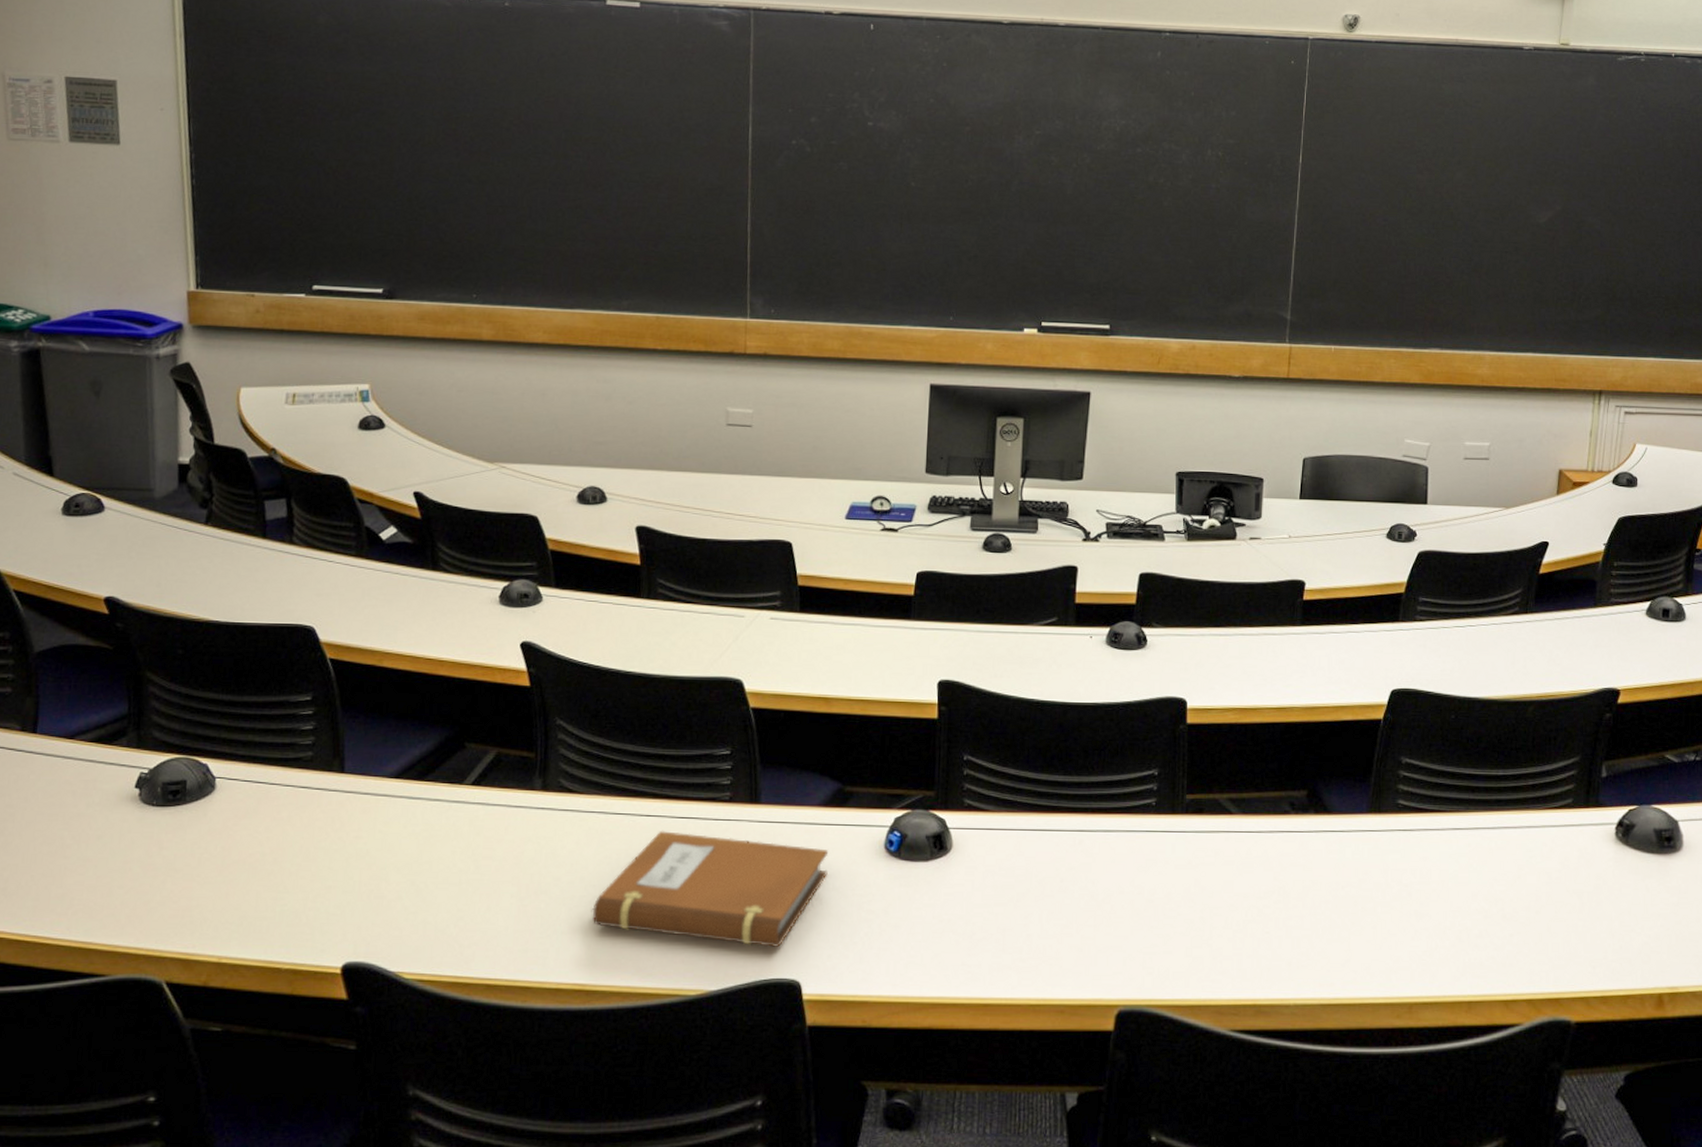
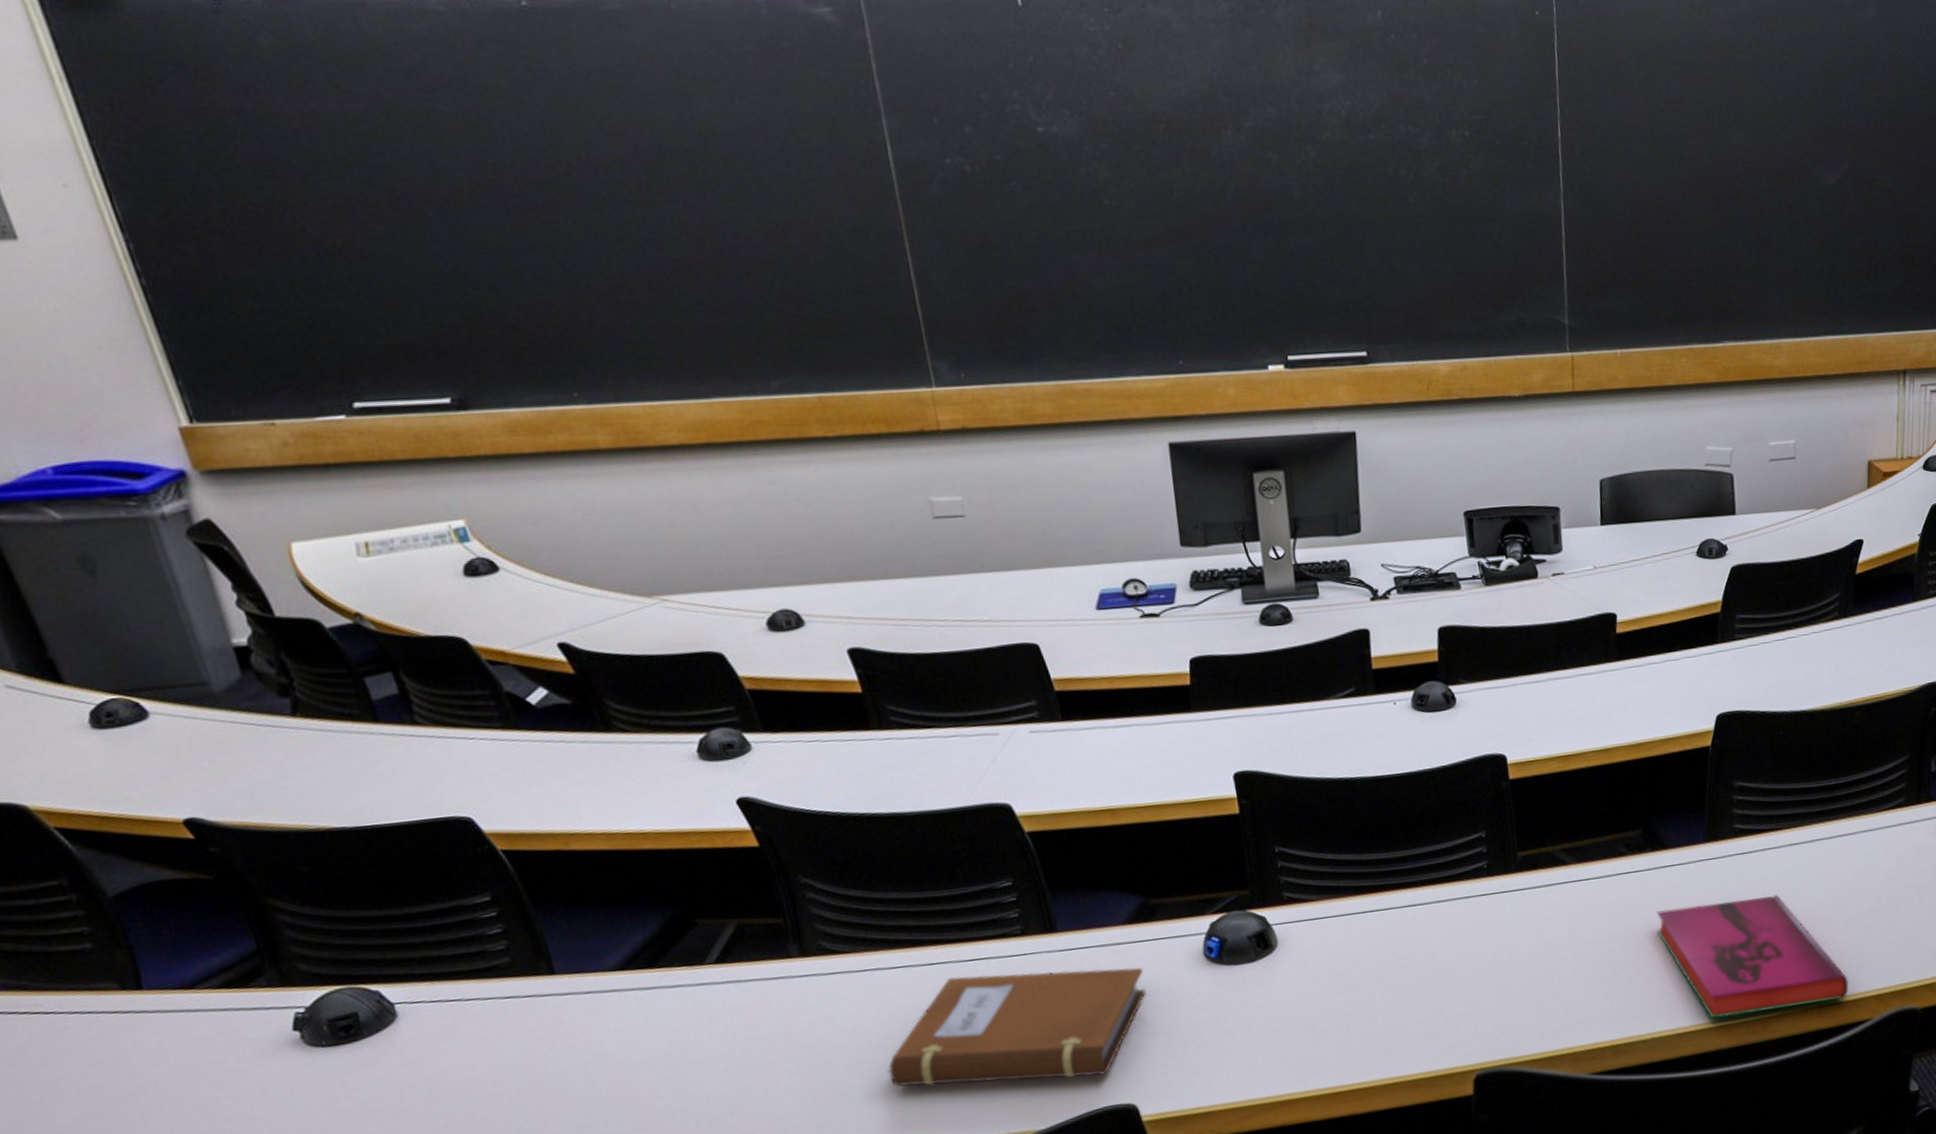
hardback book: none [1311,875,1500,998] -> present [1656,894,1849,1019]

